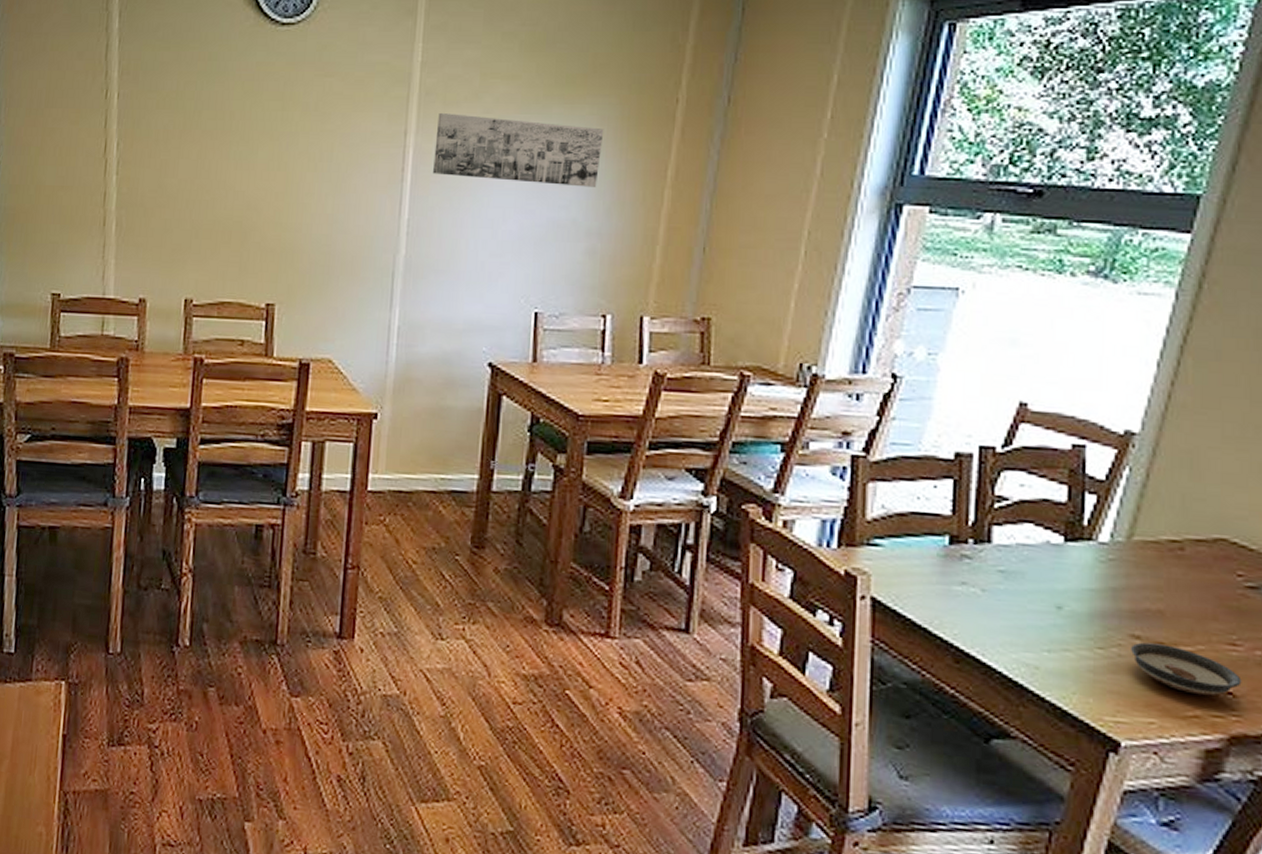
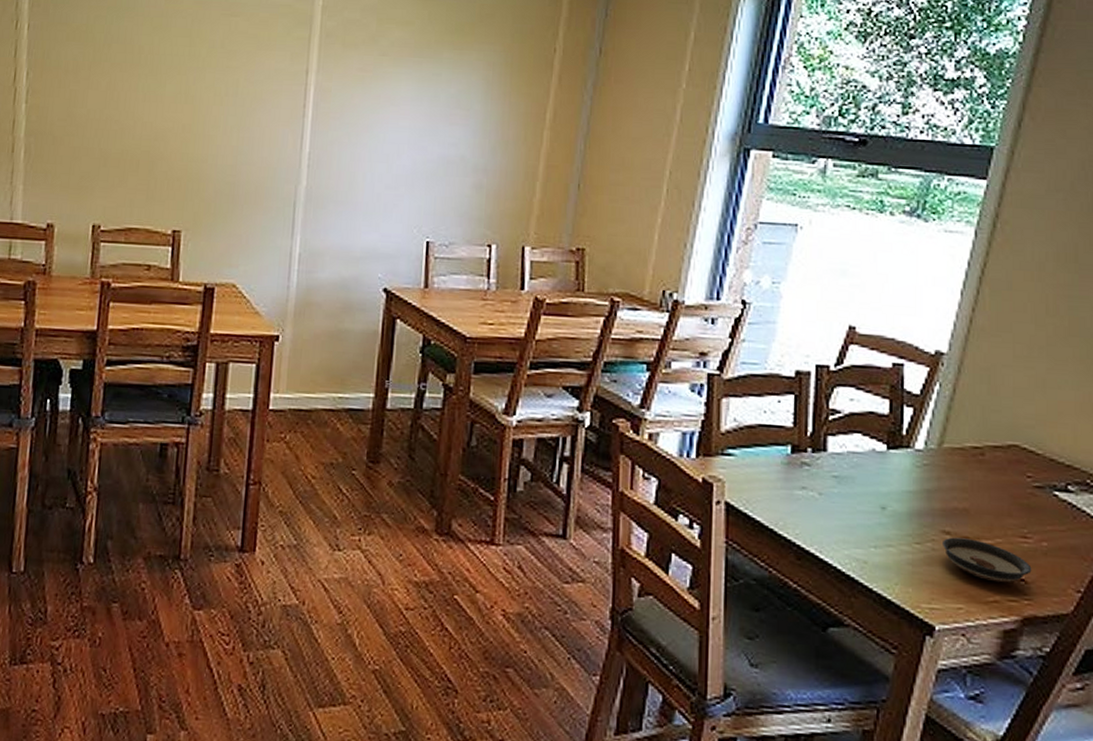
wall art: present [433,113,604,187] -> none [333,54,490,127]

